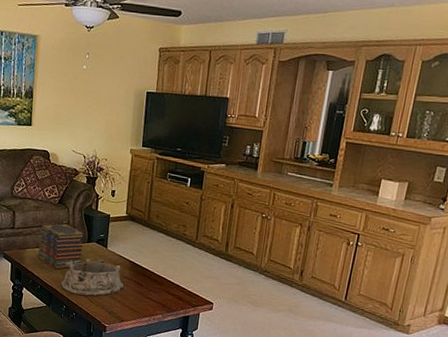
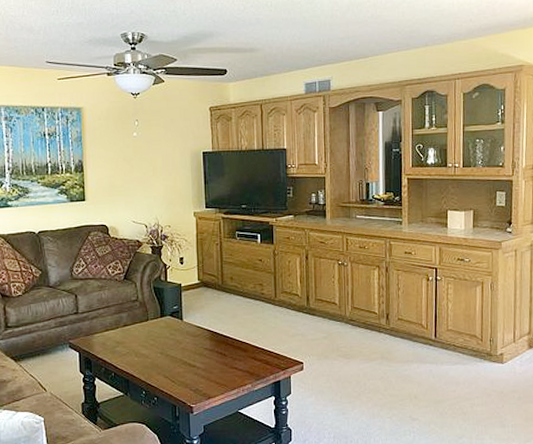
book stack: present [37,224,85,270] -> none [106,301,158,353]
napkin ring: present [60,259,124,296] -> none [137,333,206,376]

